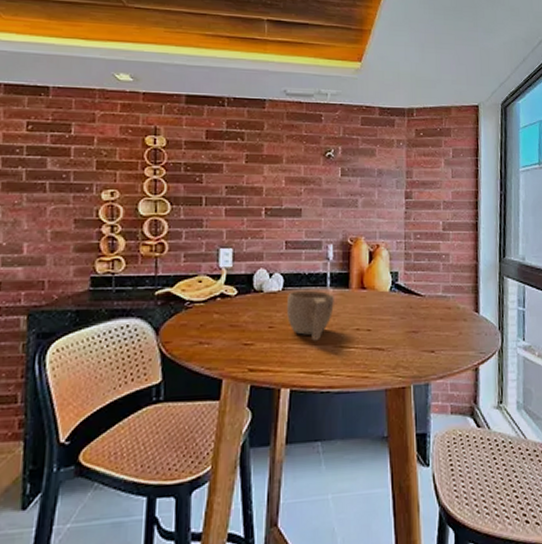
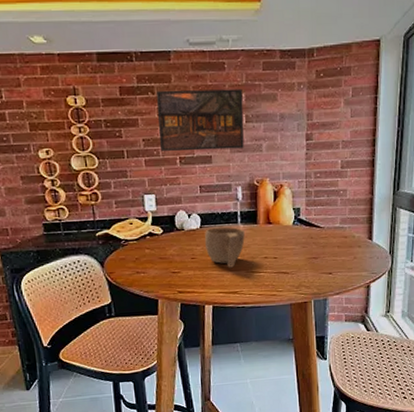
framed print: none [244,137,339,203] -> present [157,88,244,152]

